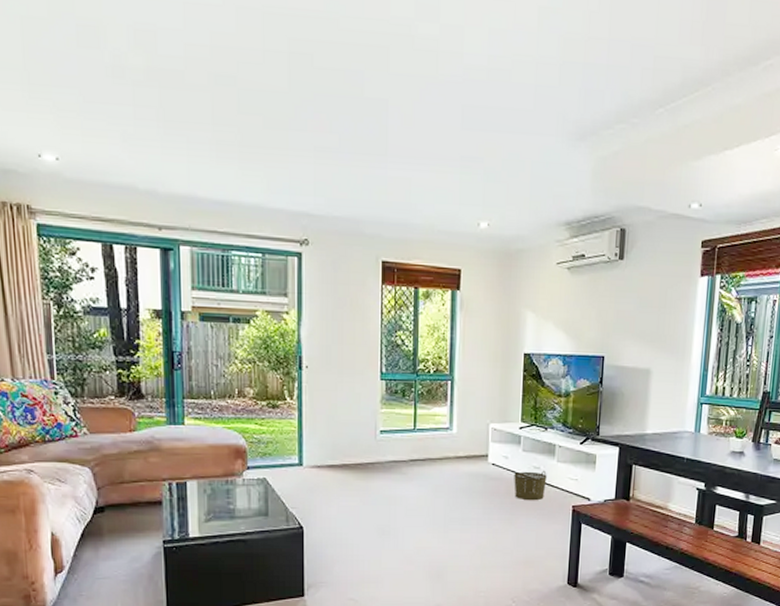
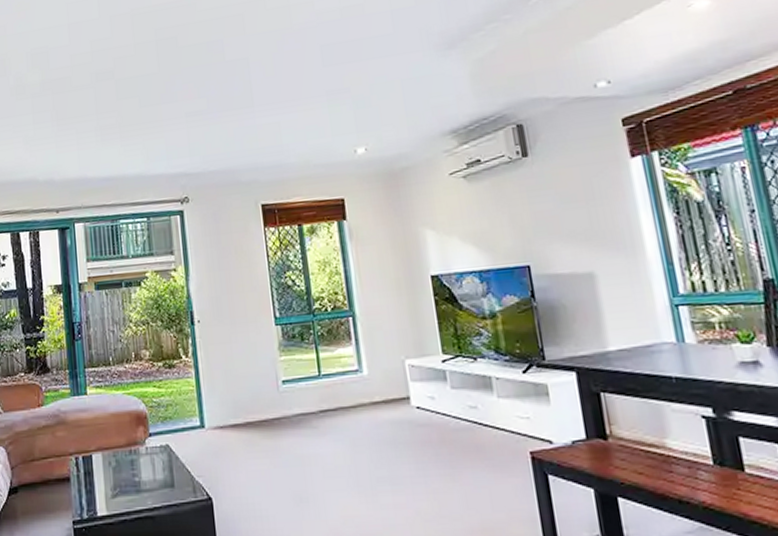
basket: present [514,470,547,500] -> none [446,409,490,448]

